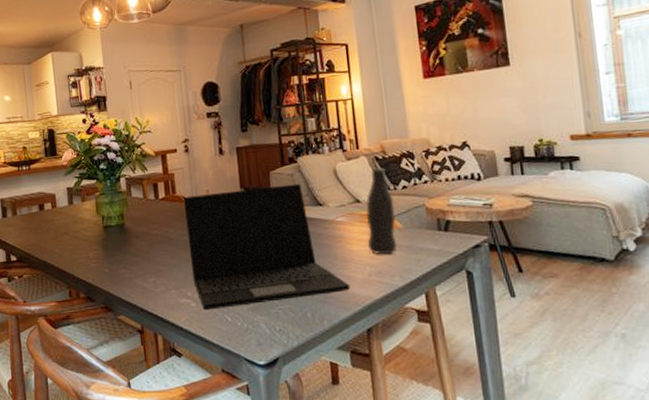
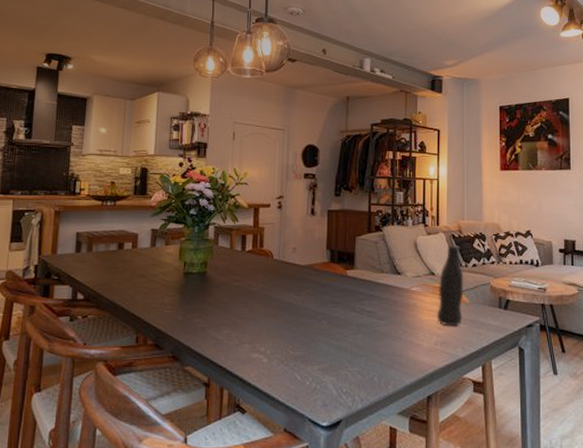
laptop: present [183,183,351,311] -> none [268,251,417,367]

